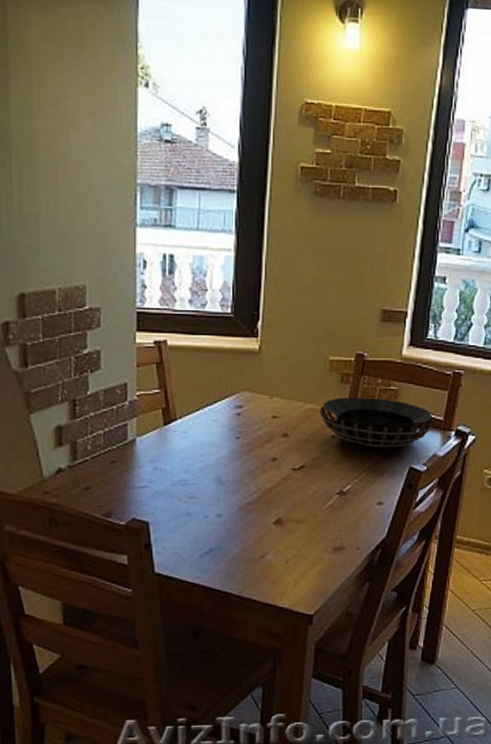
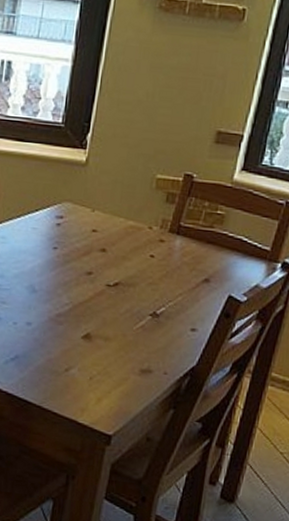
decorative bowl: present [319,397,435,448] -> none [140,217,261,274]

